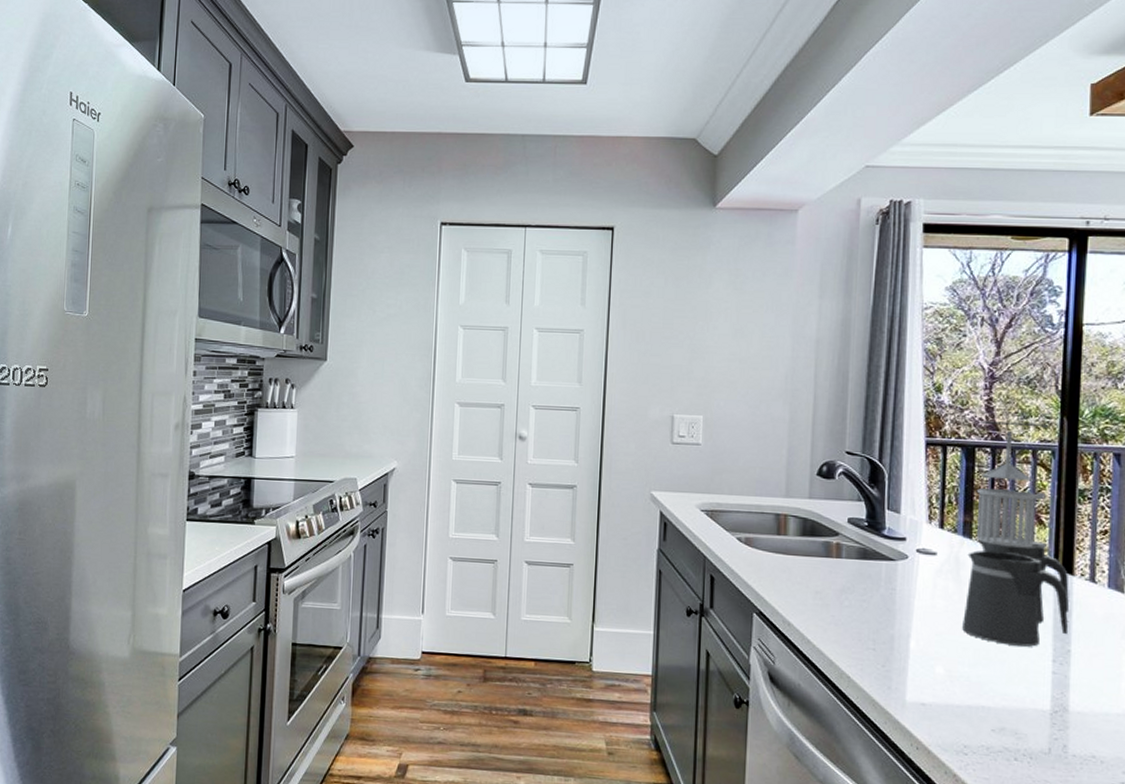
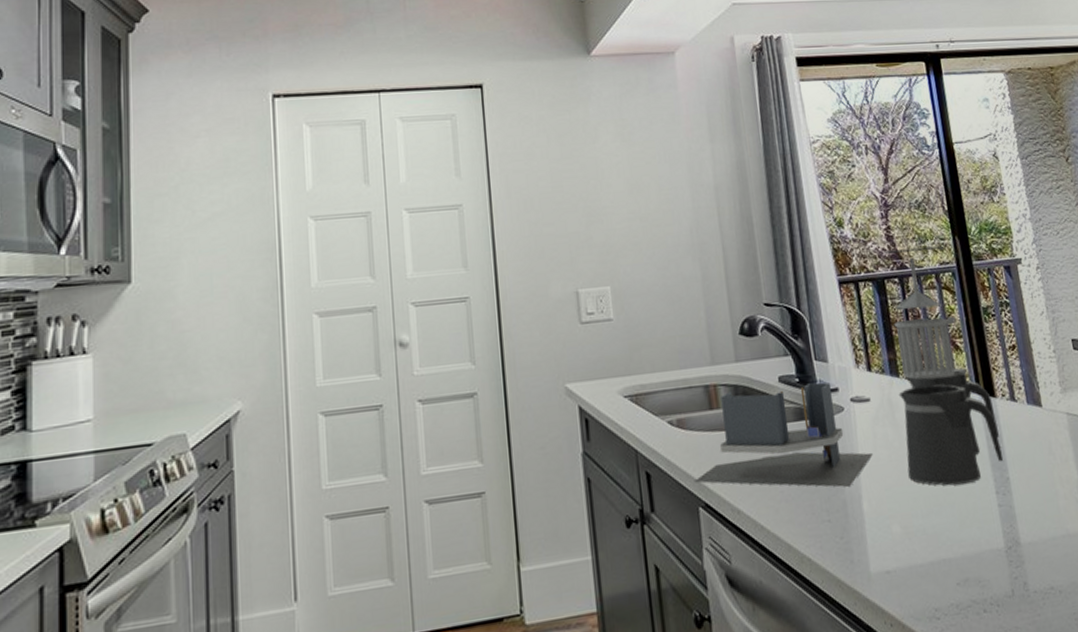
utensil holder: none [752,523,929,626] -> present [694,382,873,488]

